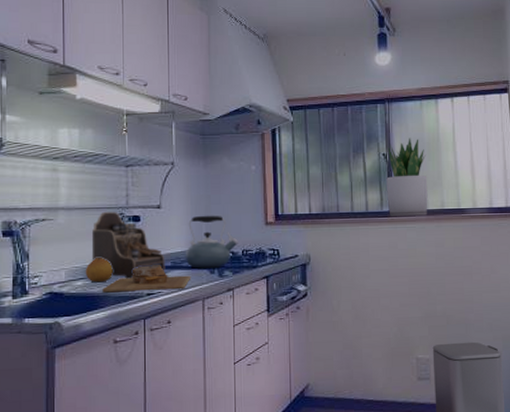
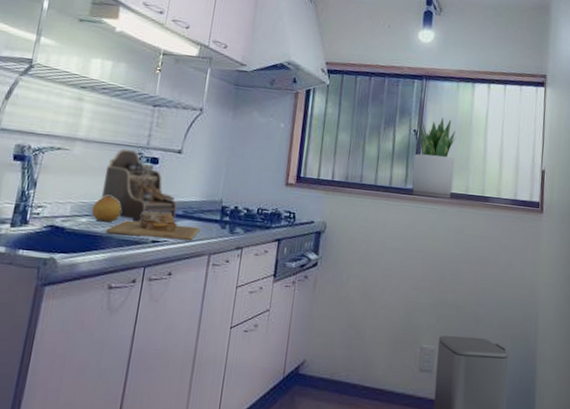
kettle: present [185,215,239,269] -> none [197,166,256,224]

